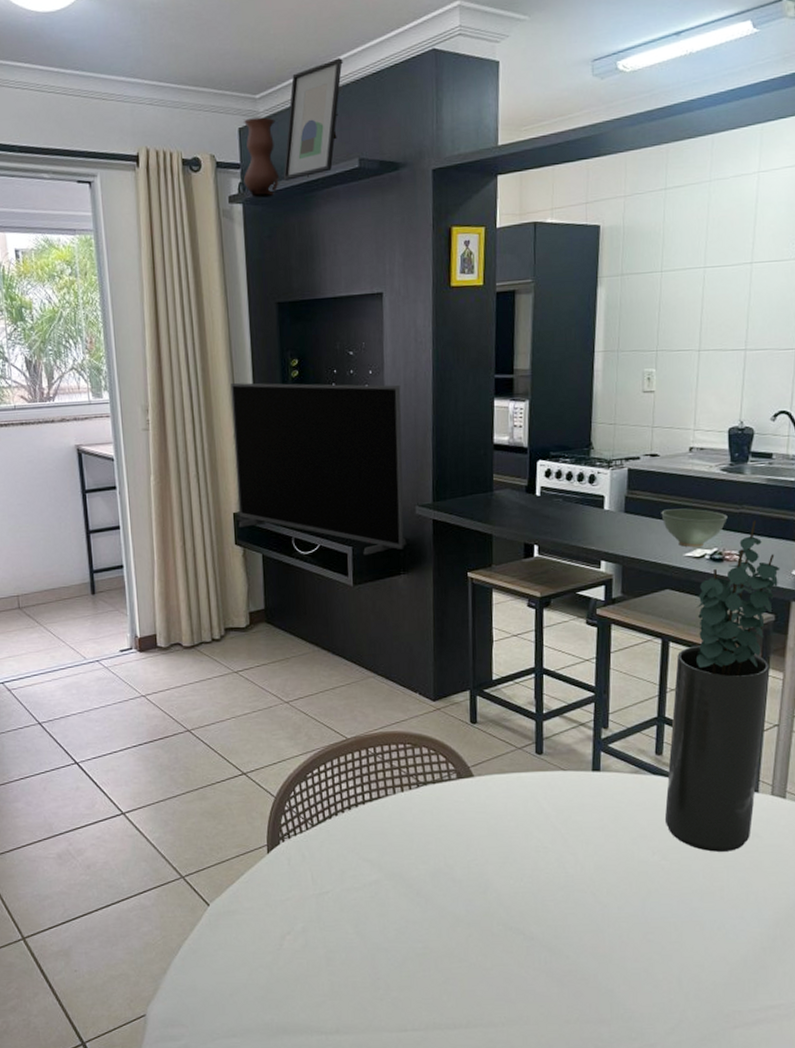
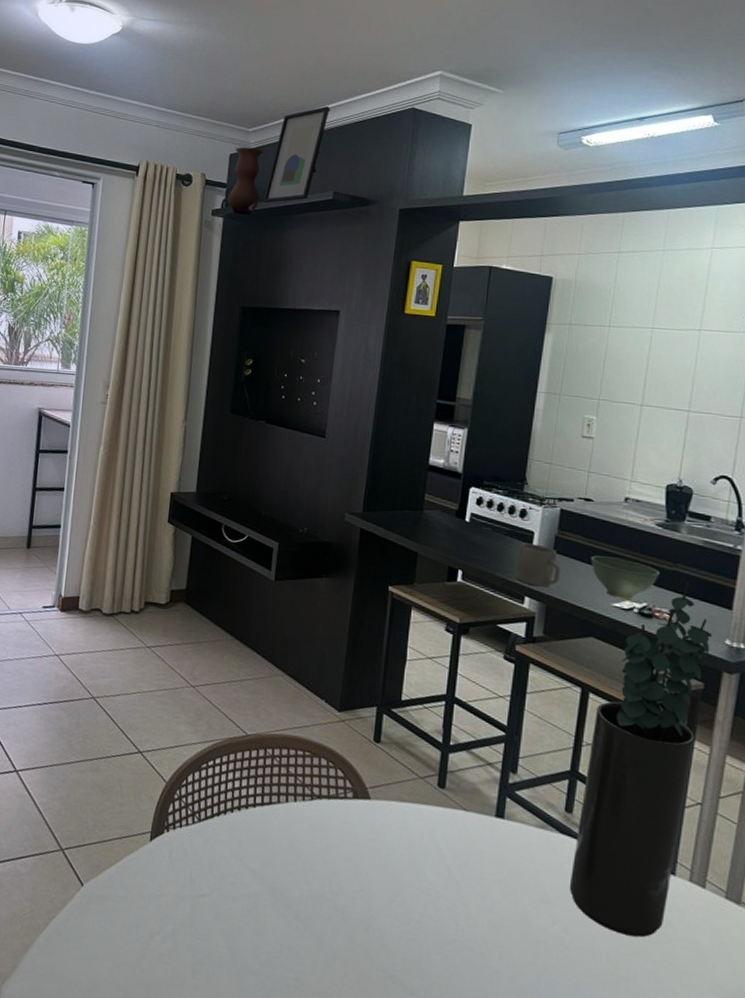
television: present [230,382,407,555] -> none [173,372,345,553]
mug: none [591,507,634,549] -> present [517,543,561,587]

